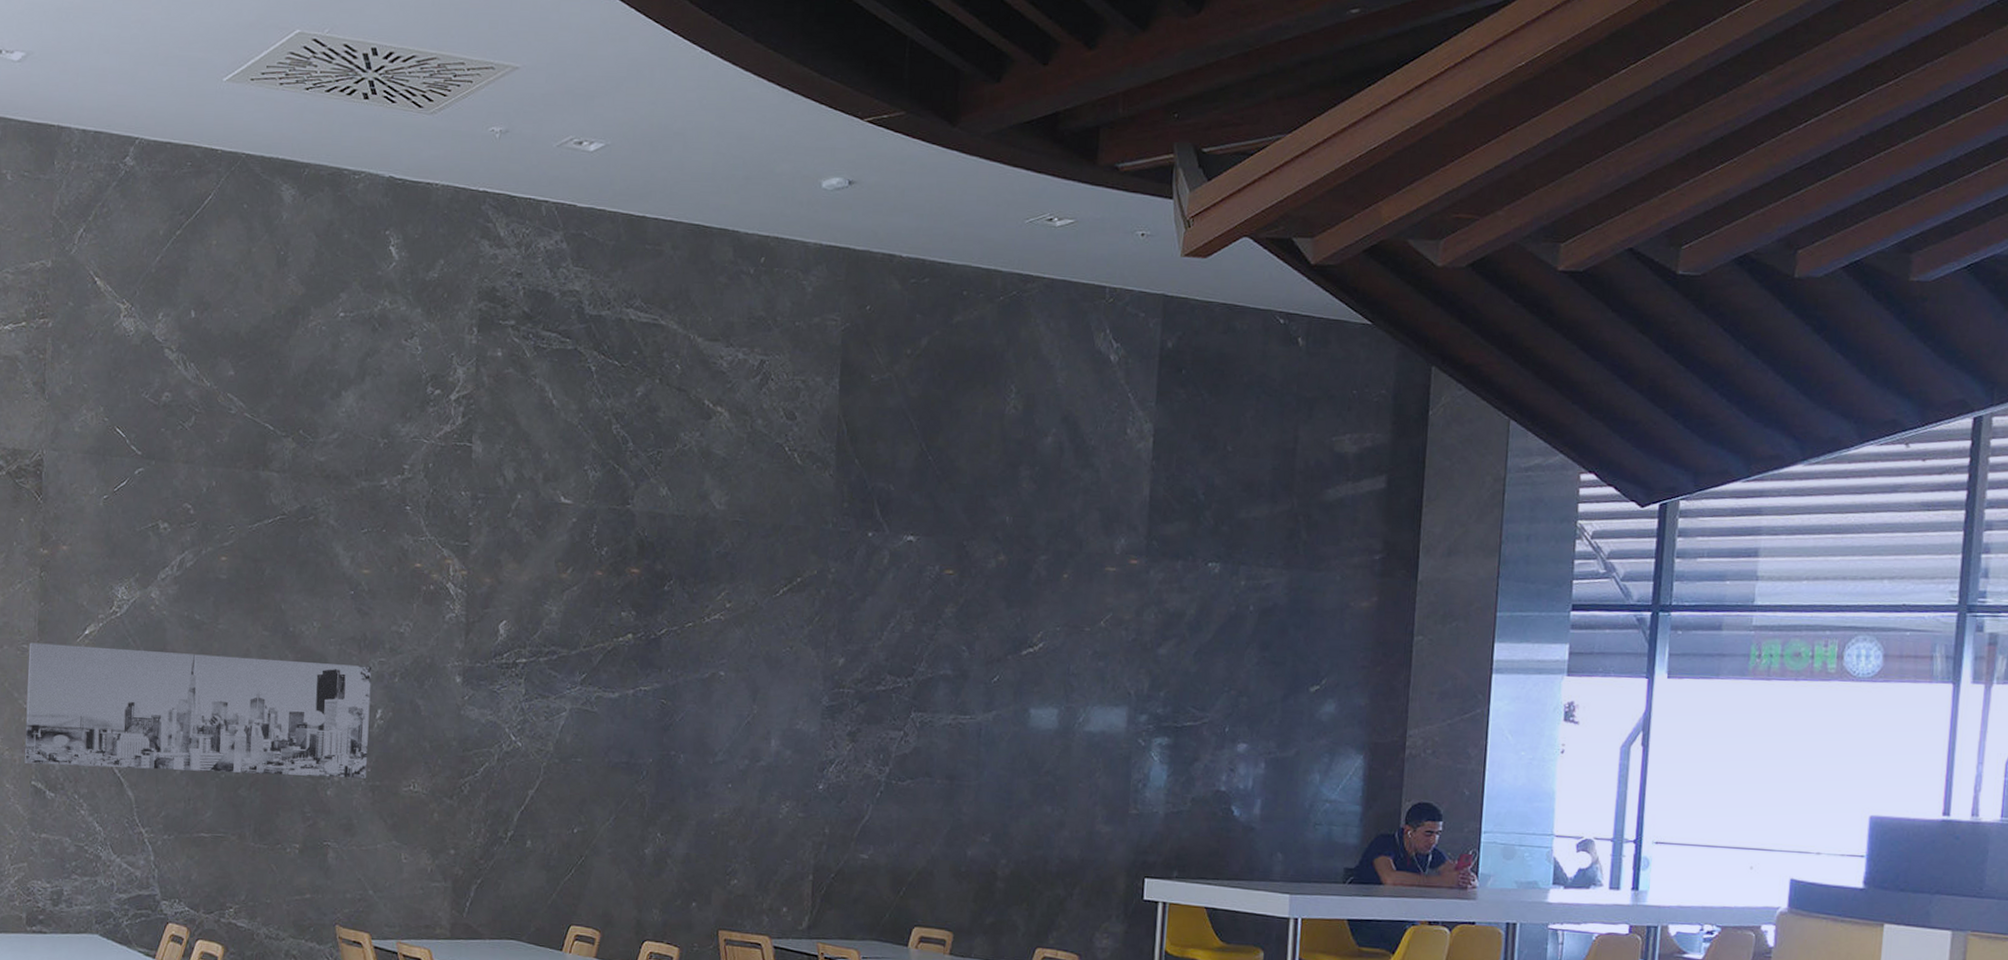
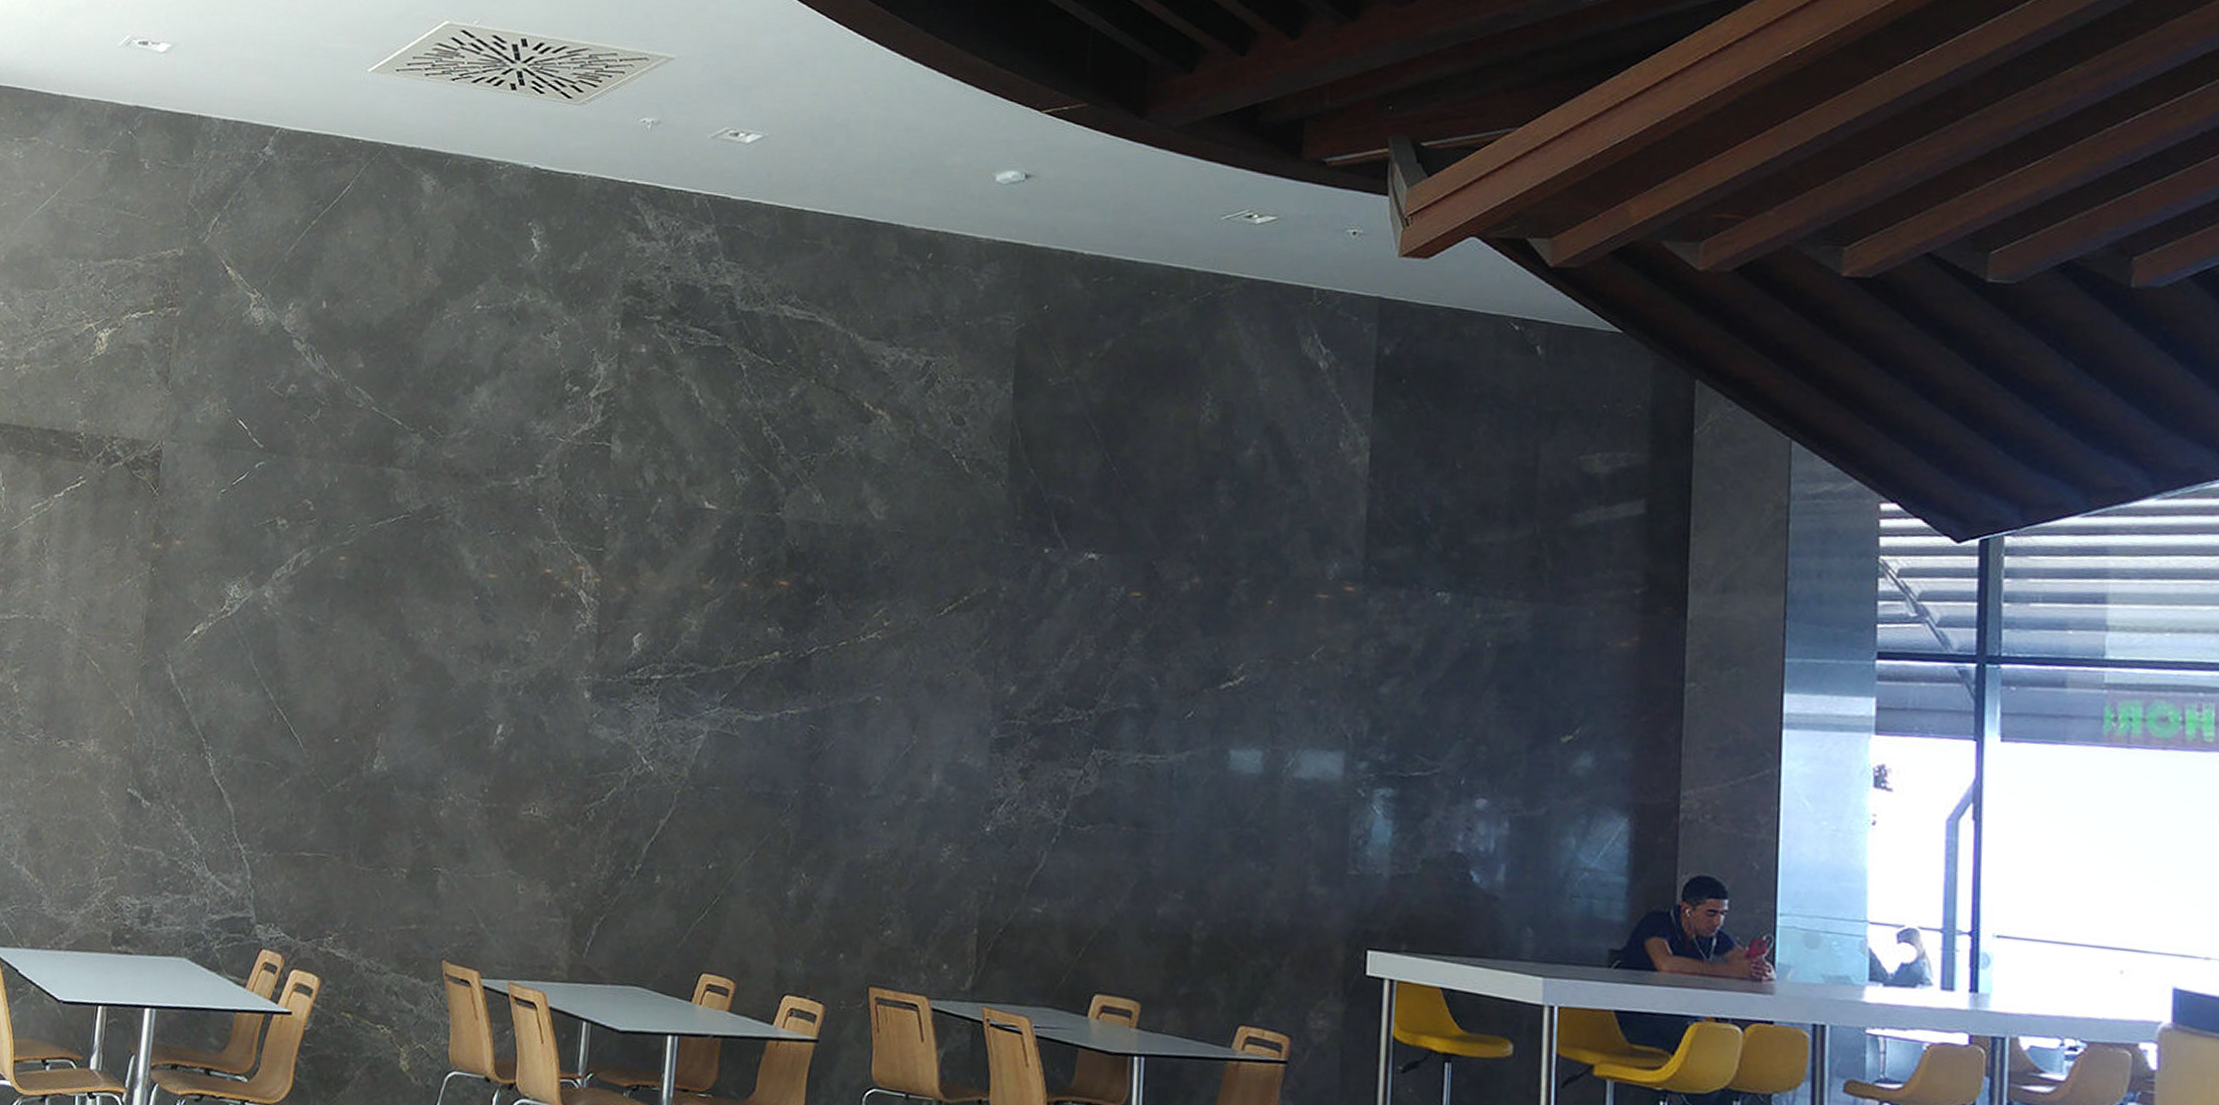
wall art: present [24,642,372,778] -> none [122,641,494,799]

